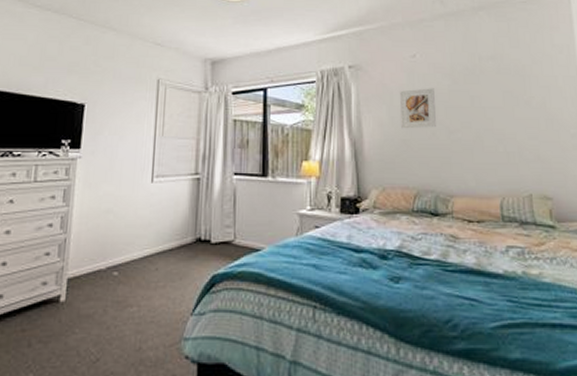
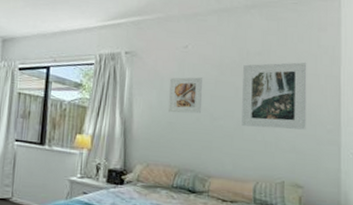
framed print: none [476,63,549,138] -> present [242,62,307,130]

